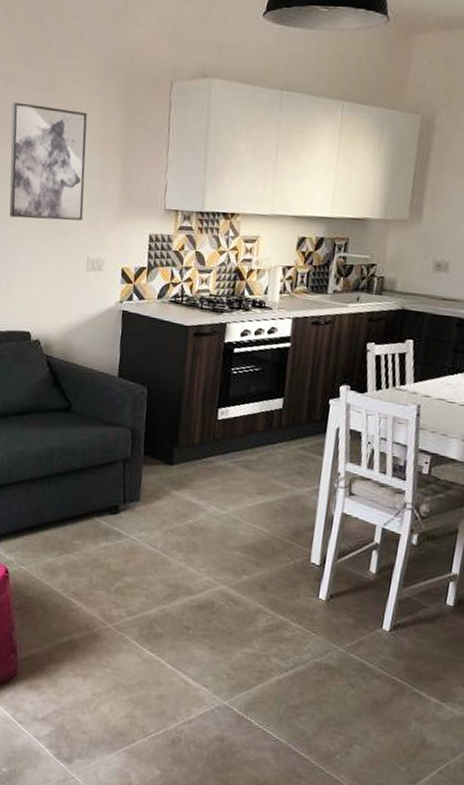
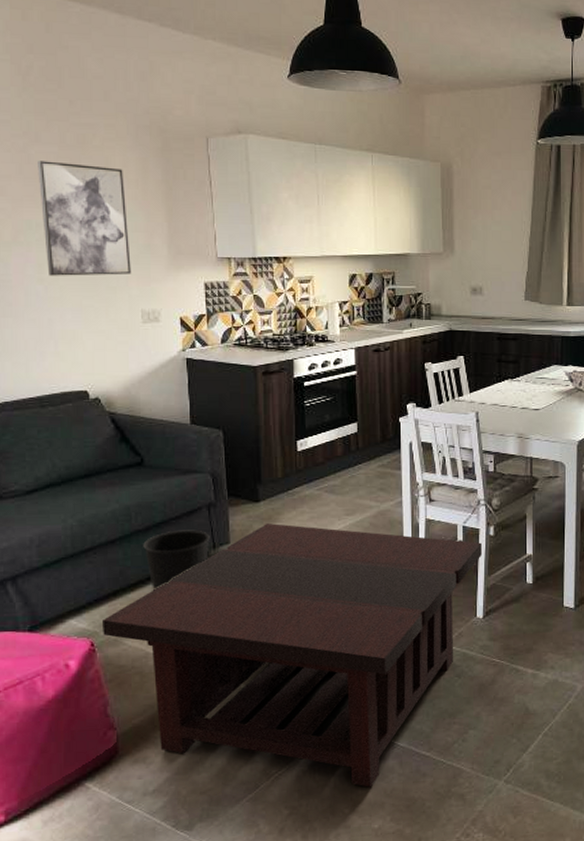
coffee table: none [16,488,401,773] -> present [103,523,483,787]
wastebasket: none [61,479,122,533] -> present [143,530,210,591]

